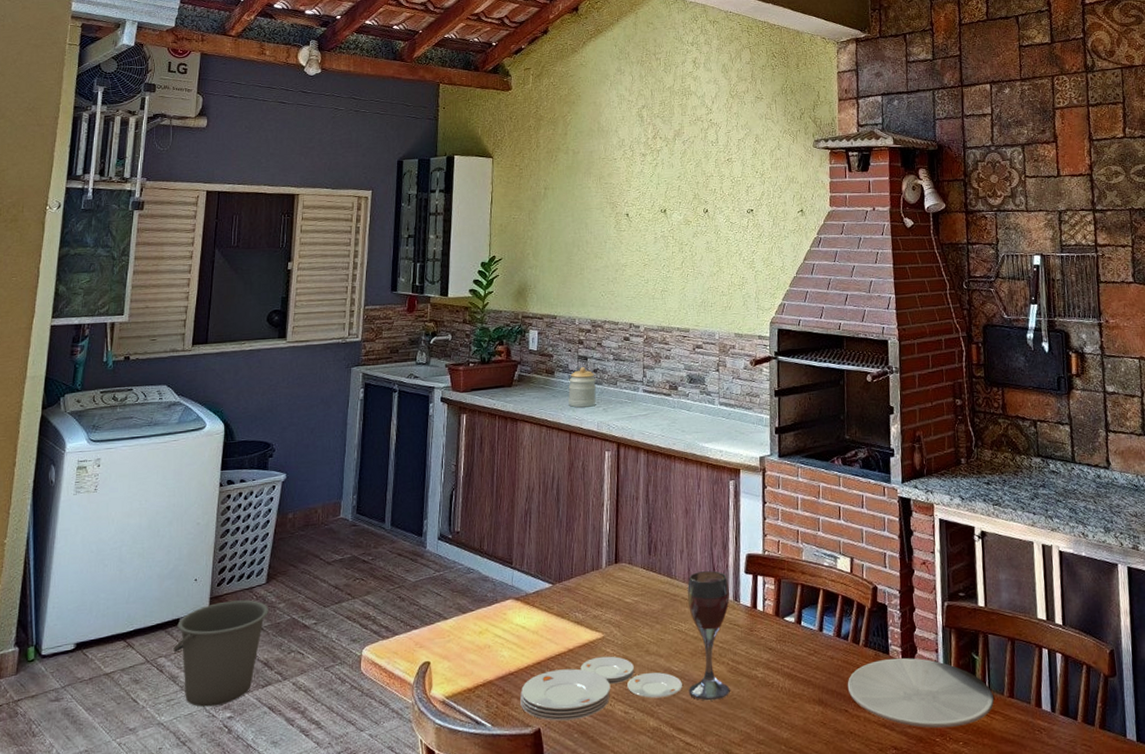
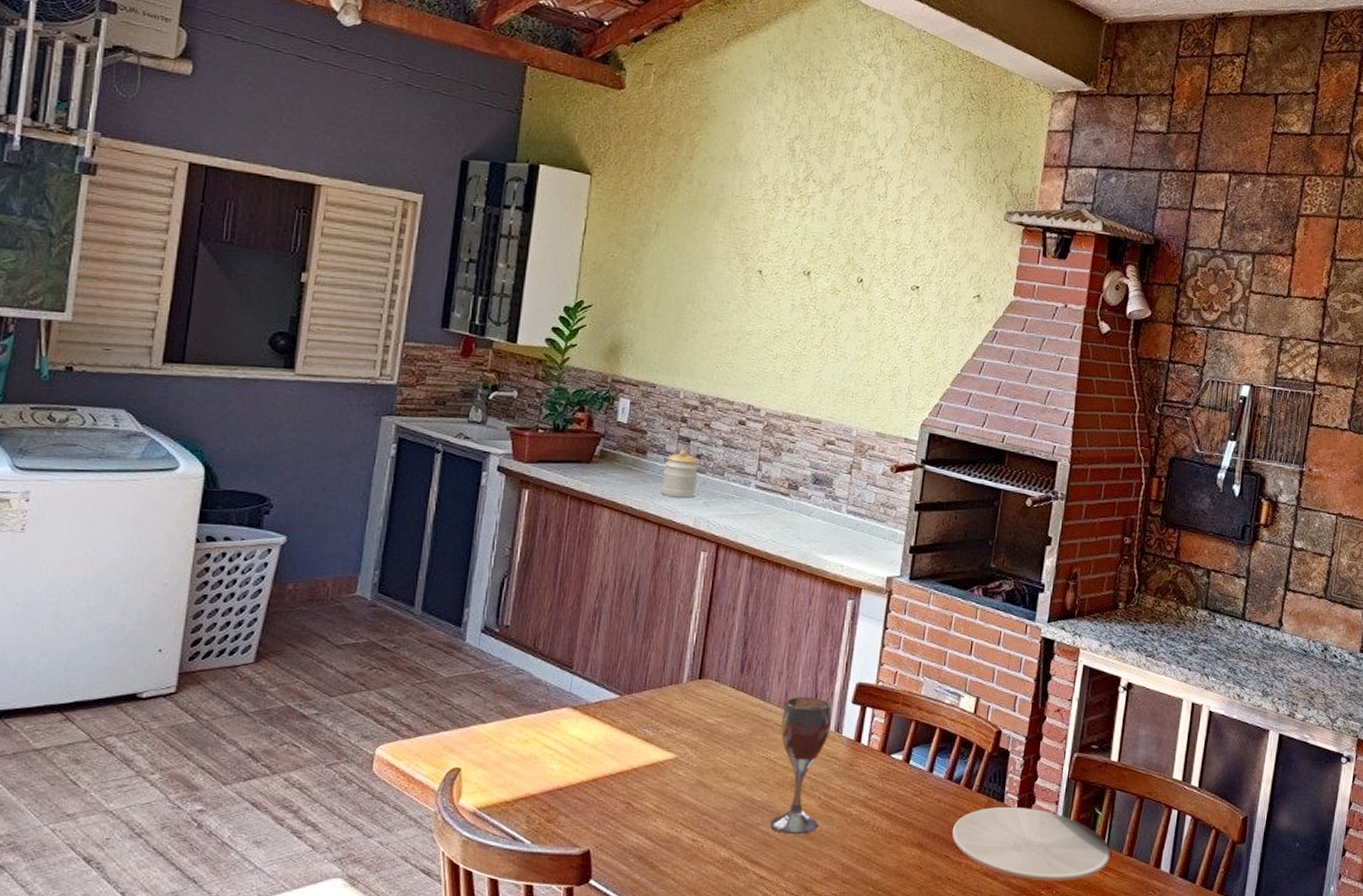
bucket: present [173,600,269,707] -> none [127,679,256,797]
plate: present [520,656,682,721] -> none [568,779,764,844]

